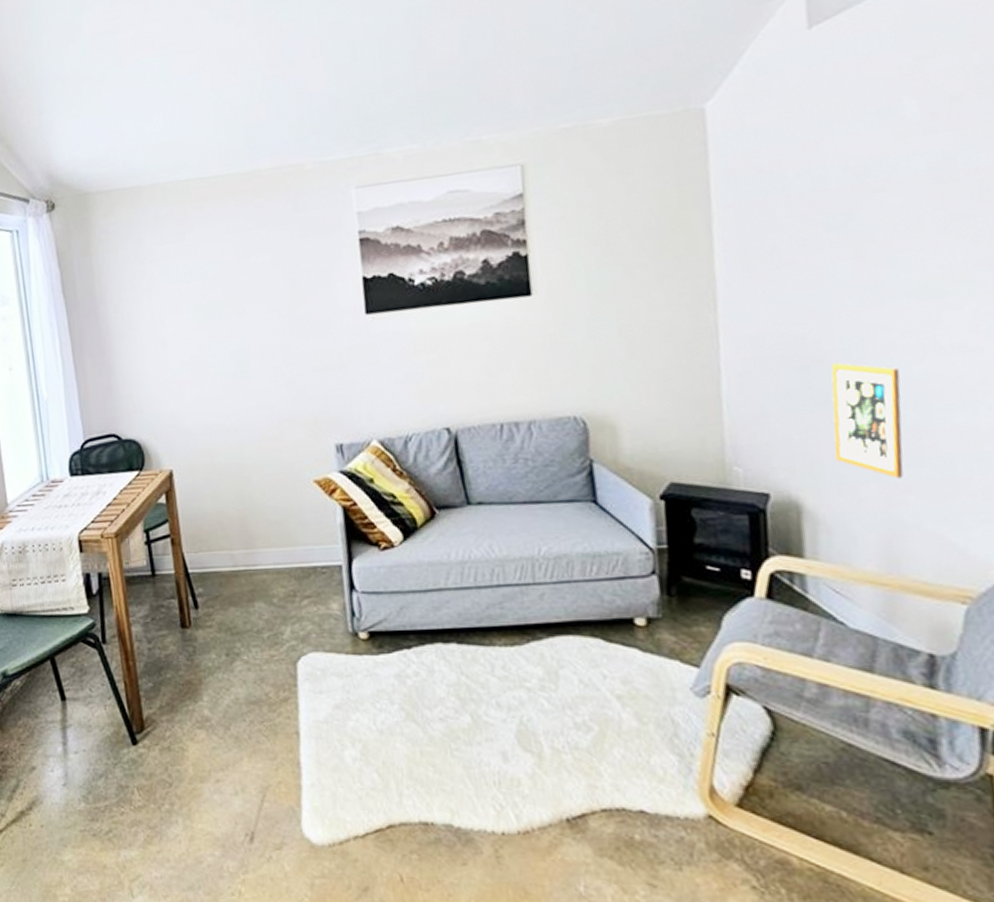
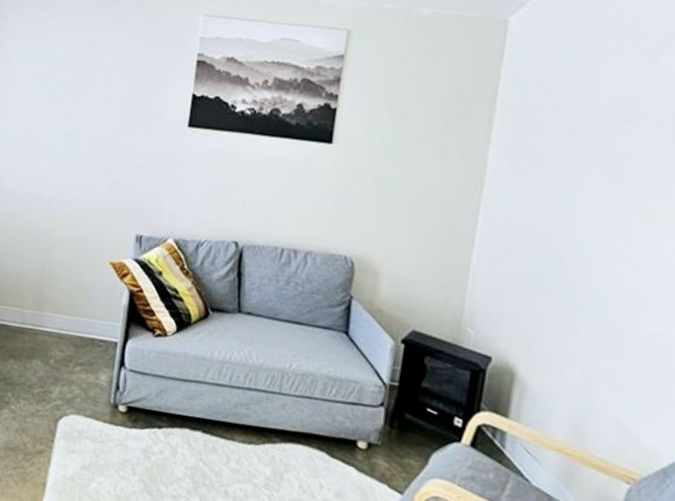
picture frame: present [830,363,903,479] -> none [551,258,618,367]

